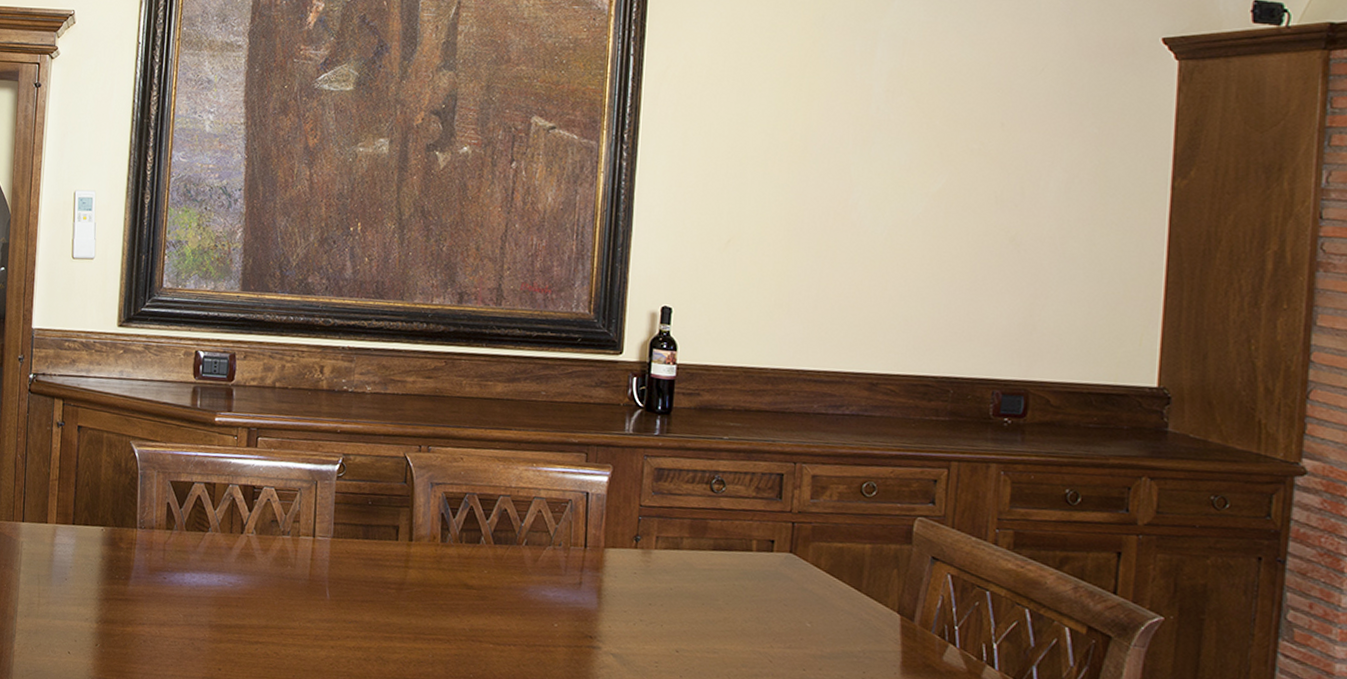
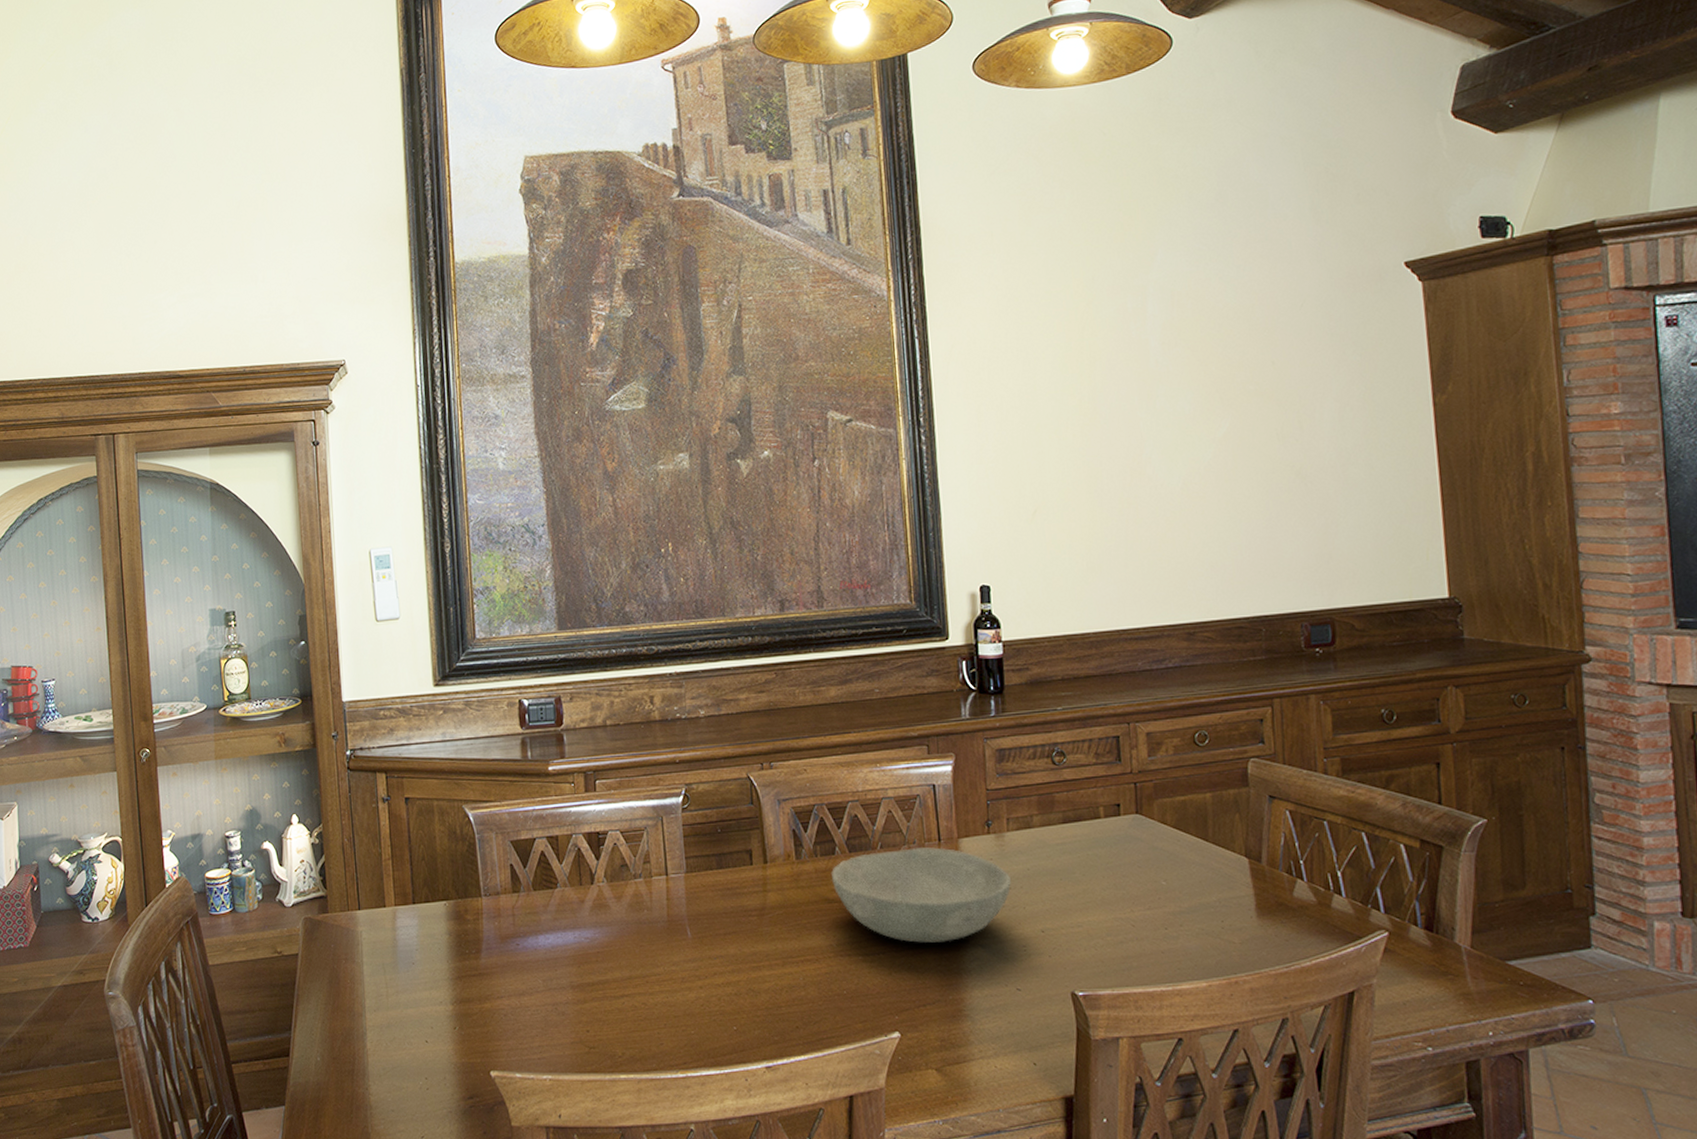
bowl: none [473,548,652,645] -> present [832,847,1011,943]

